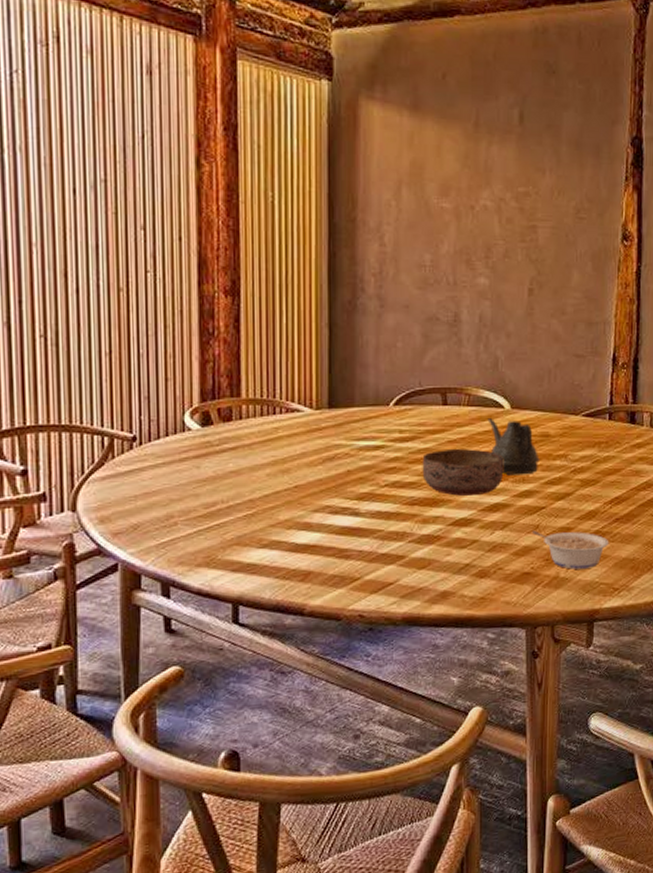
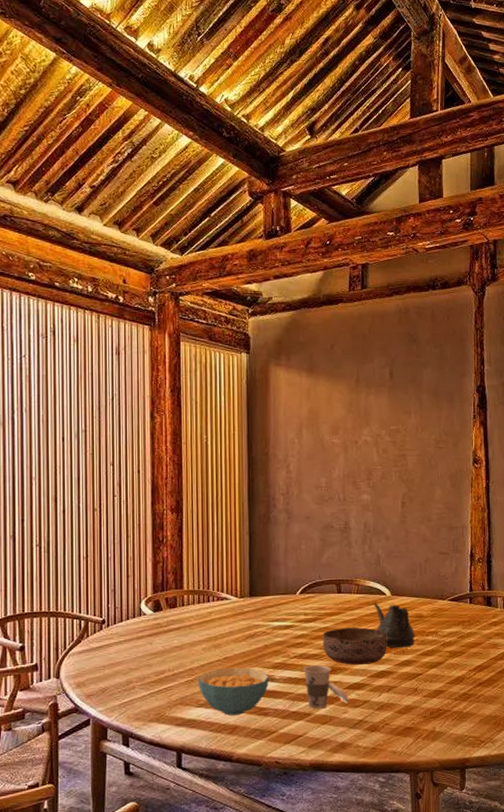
cereal bowl: none [259,498,352,559] -> present [197,667,269,716]
cup: none [396,495,453,550] -> present [303,664,348,709]
legume: present [531,530,609,569] -> none [411,692,475,725]

